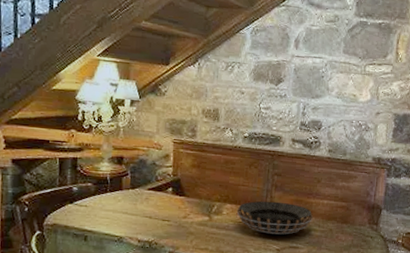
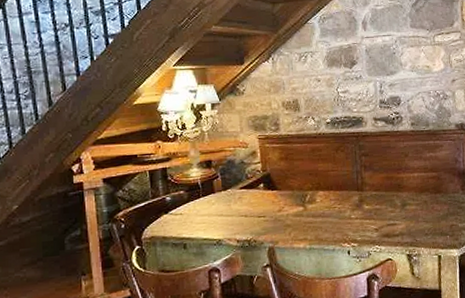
decorative bowl: present [236,201,314,235] -> none [329,181,407,215]

